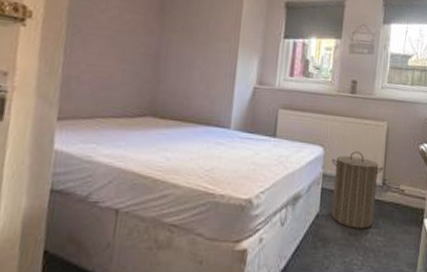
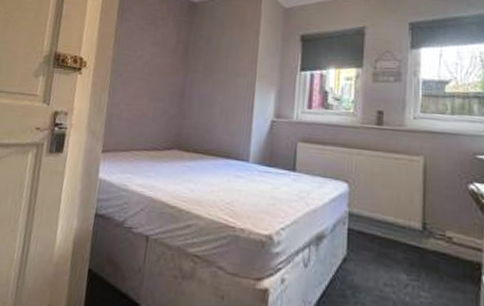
laundry hamper: present [331,151,384,229] -> none [358,189,423,280]

